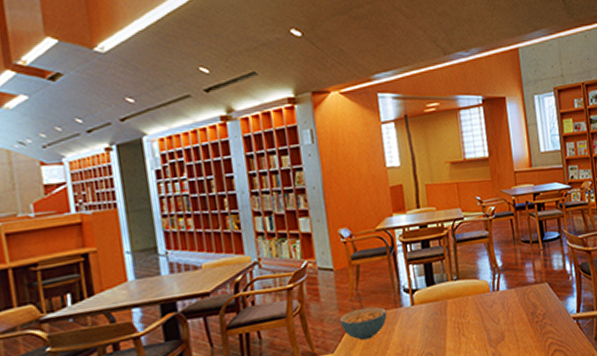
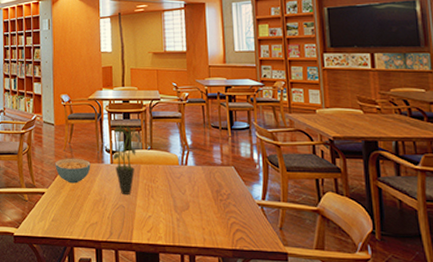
potted plant: none [412,253,444,340] -> present [113,123,140,195]

